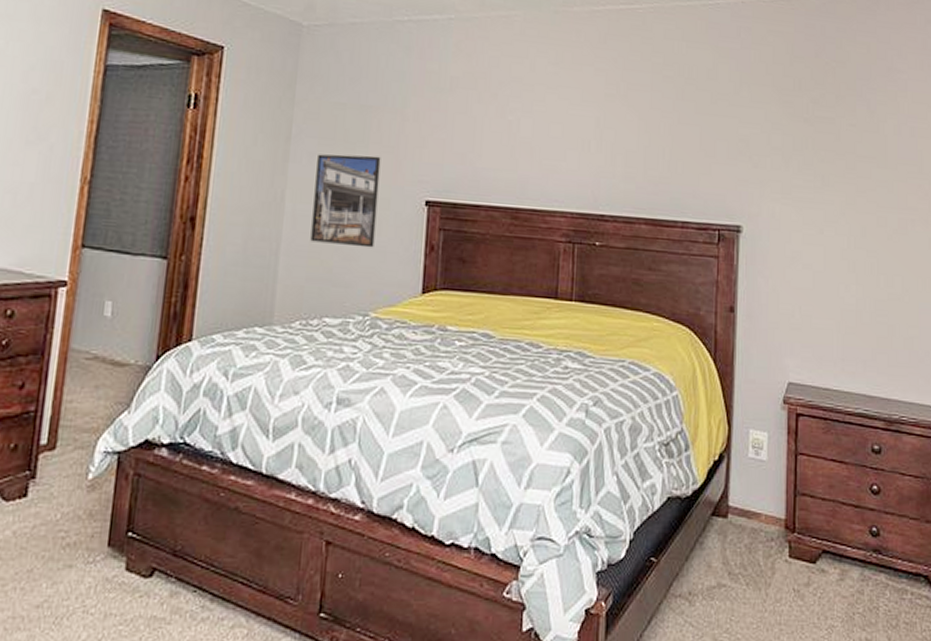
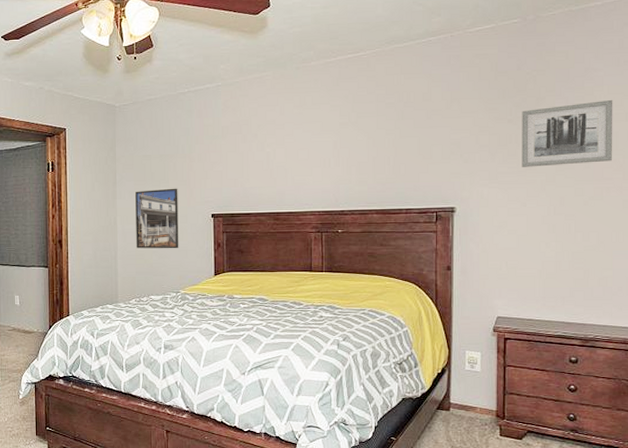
wall art: none [819,109,918,187] -> present [522,99,613,167]

